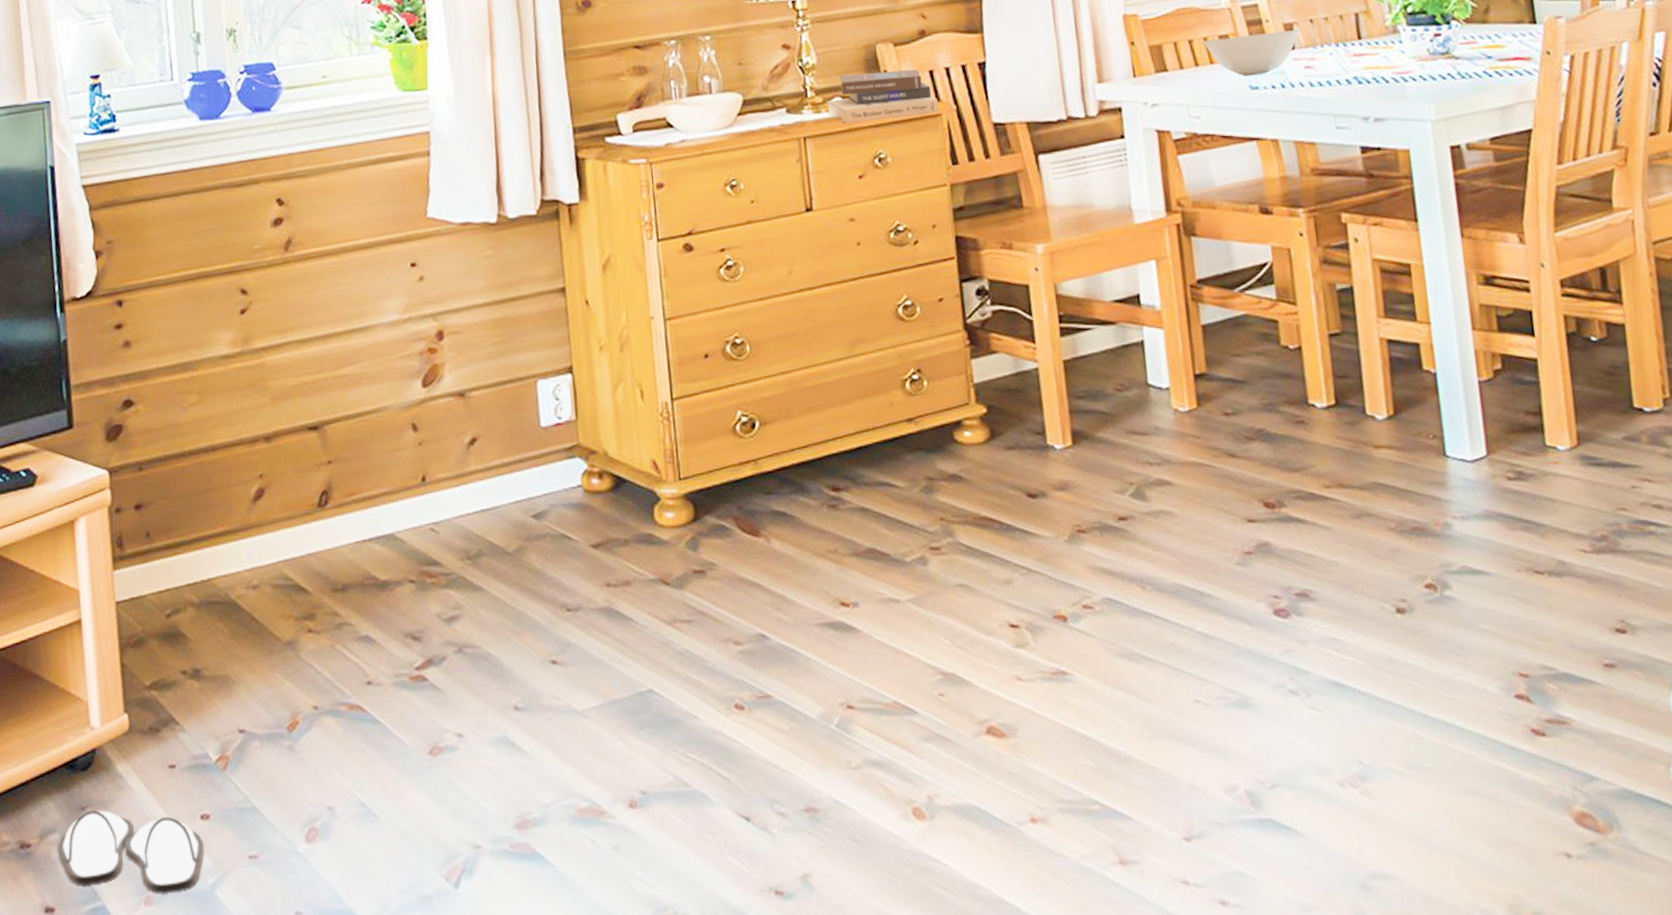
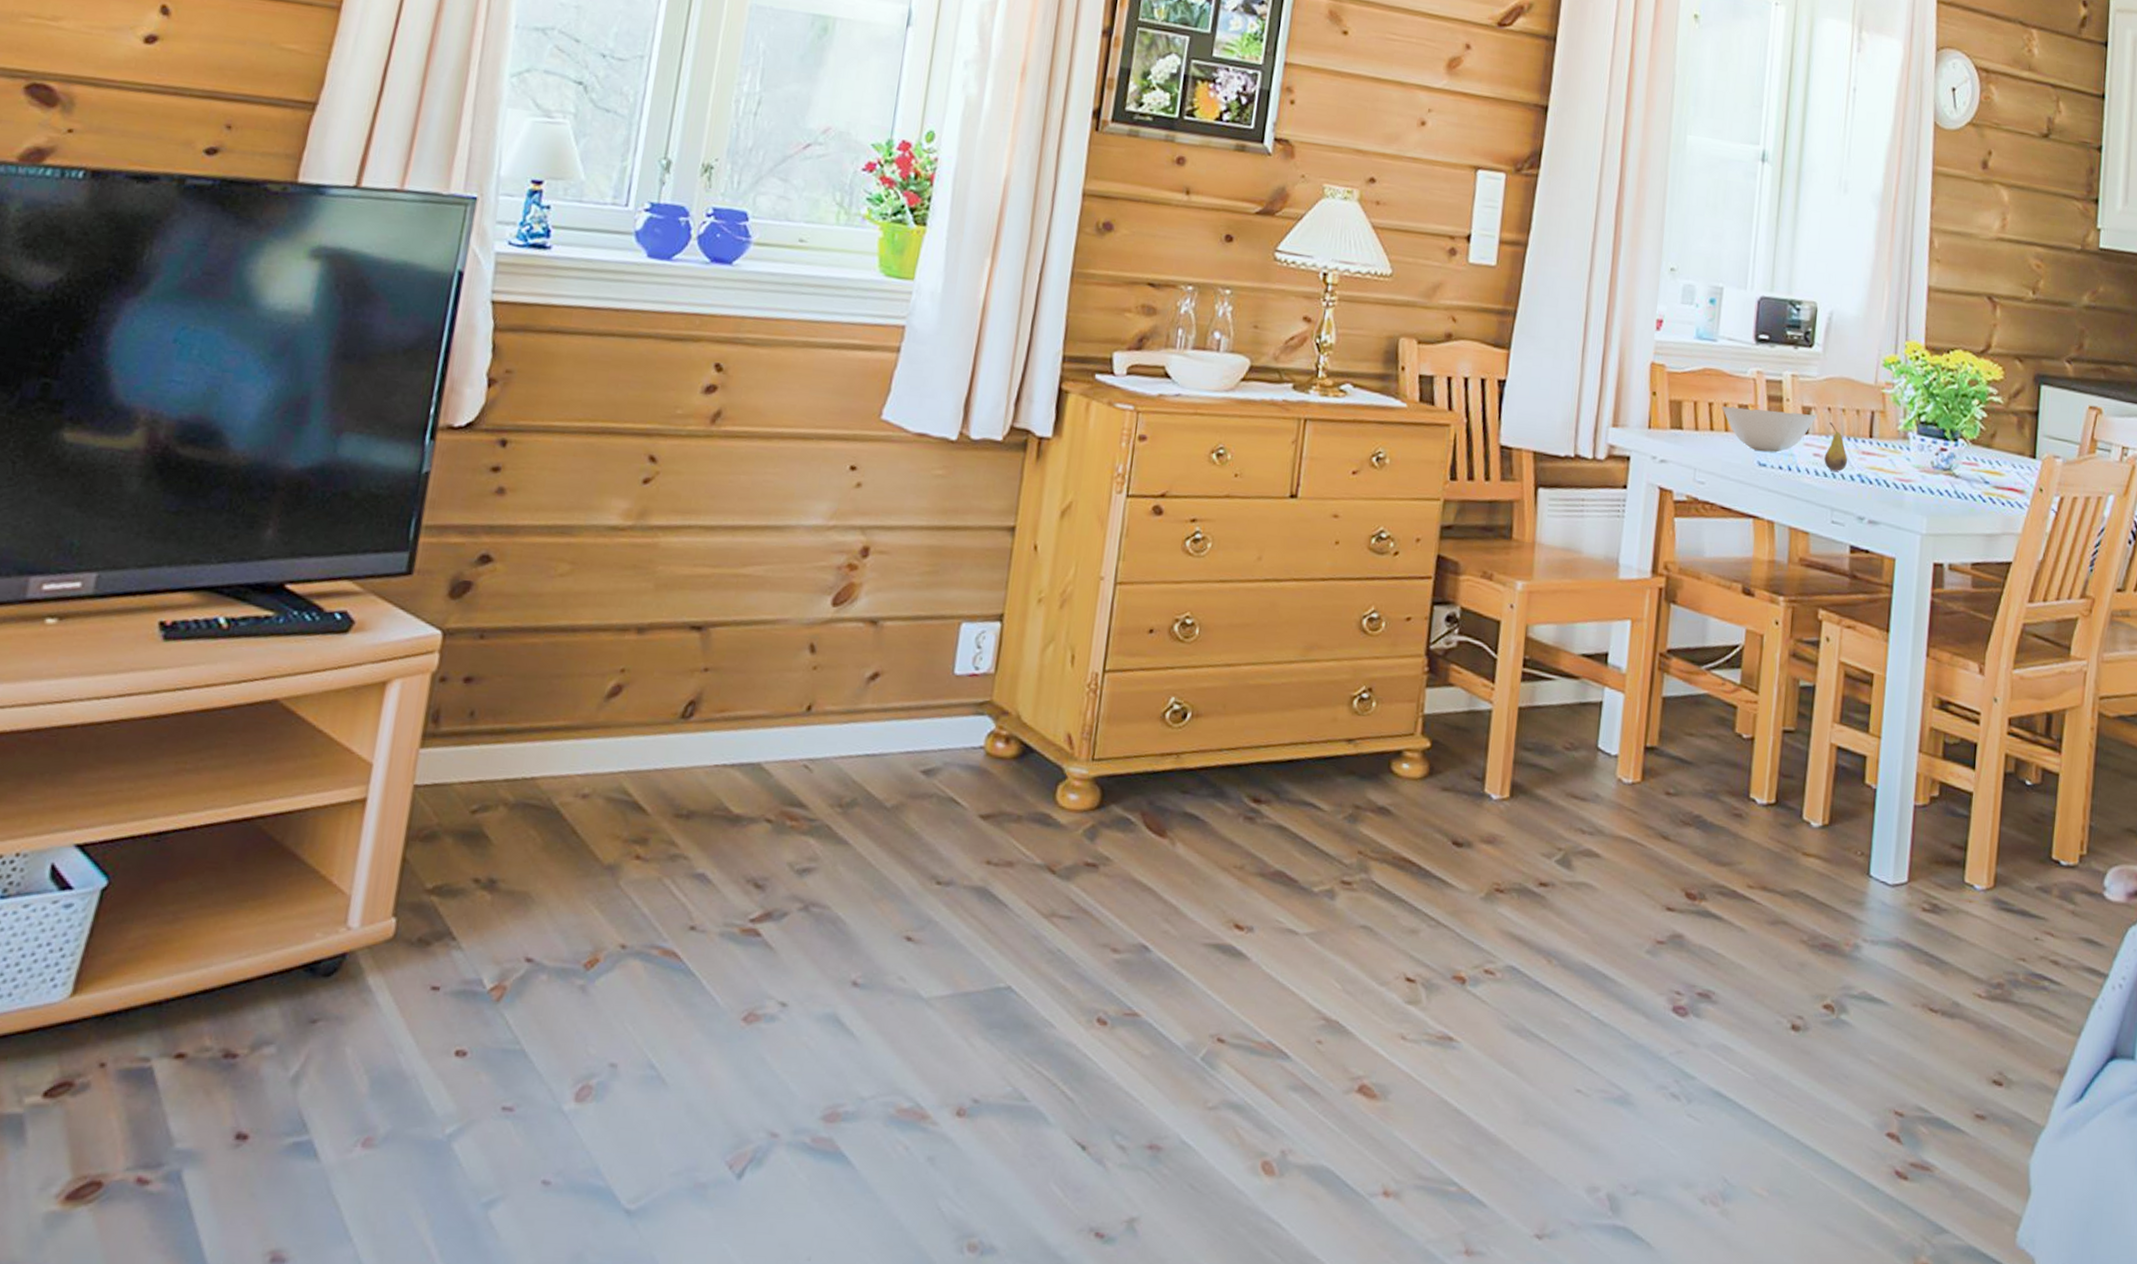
slippers: present [58,810,204,894] -> none [269,1025,452,1137]
books: present [825,69,939,124] -> none [1333,361,1451,423]
fruit: none [1314,33,1341,79] -> present [1824,422,1848,472]

